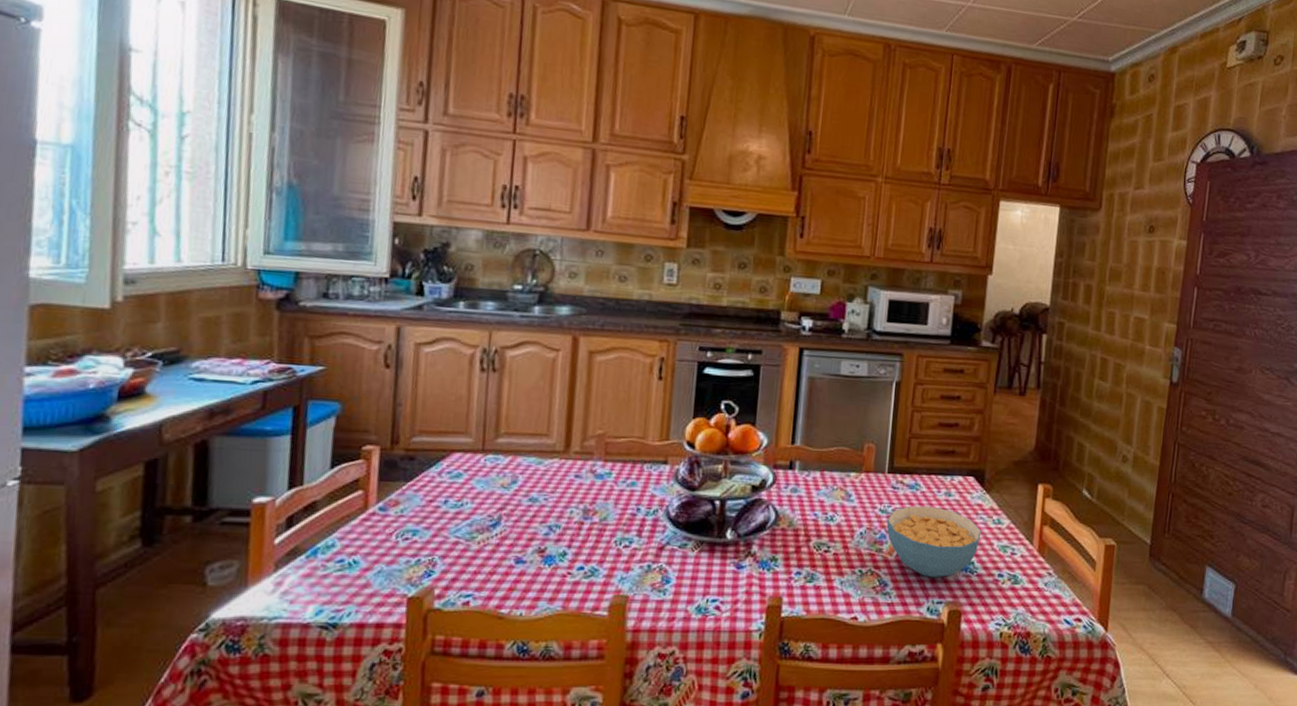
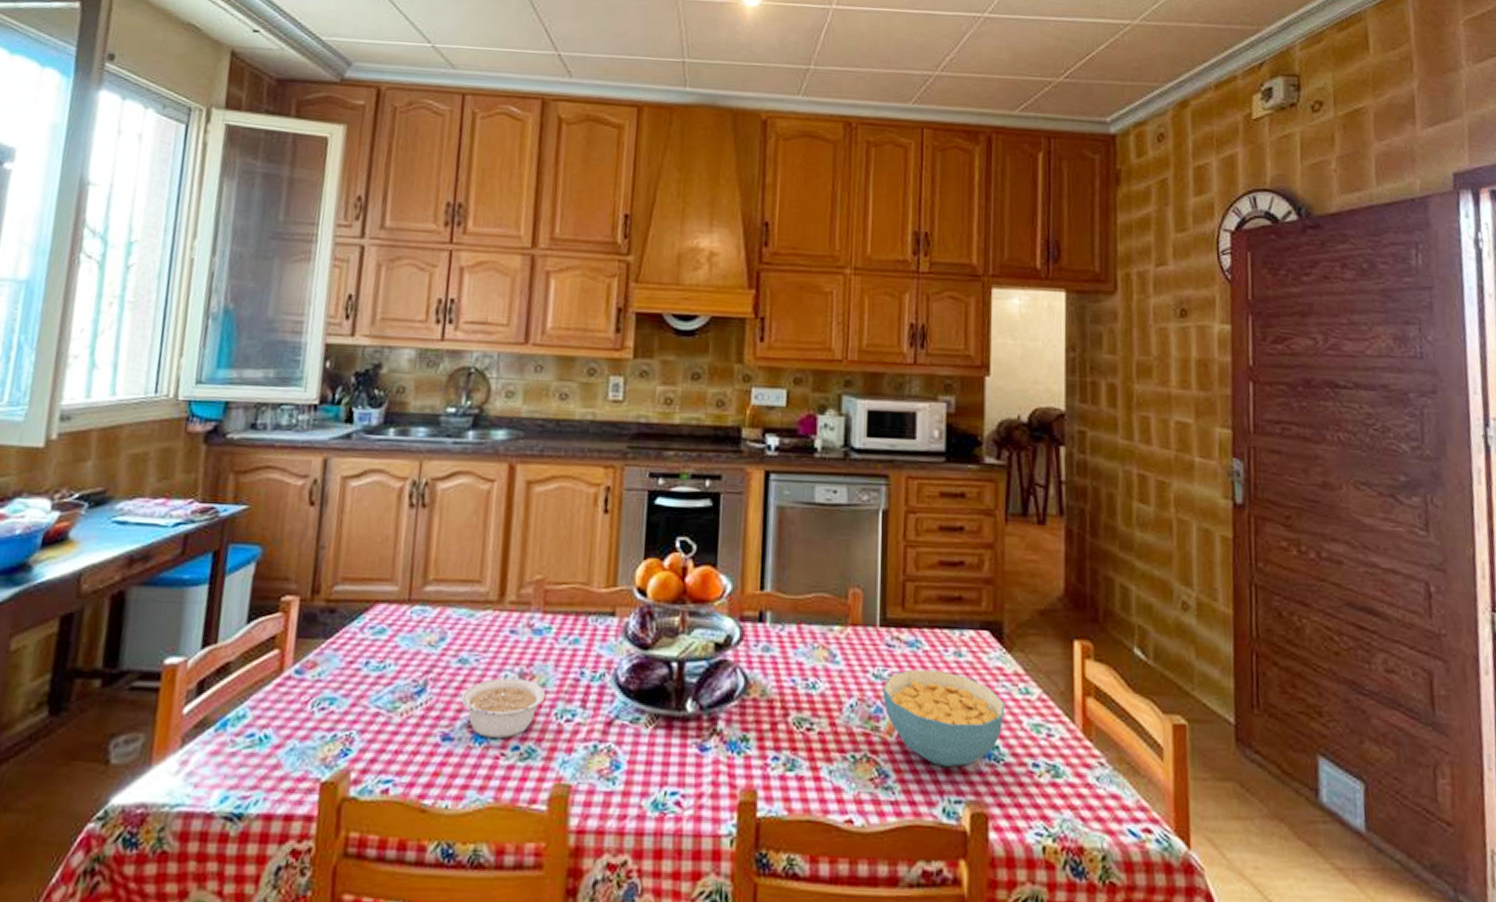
legume: none [531,513,607,562] -> present [460,677,546,739]

